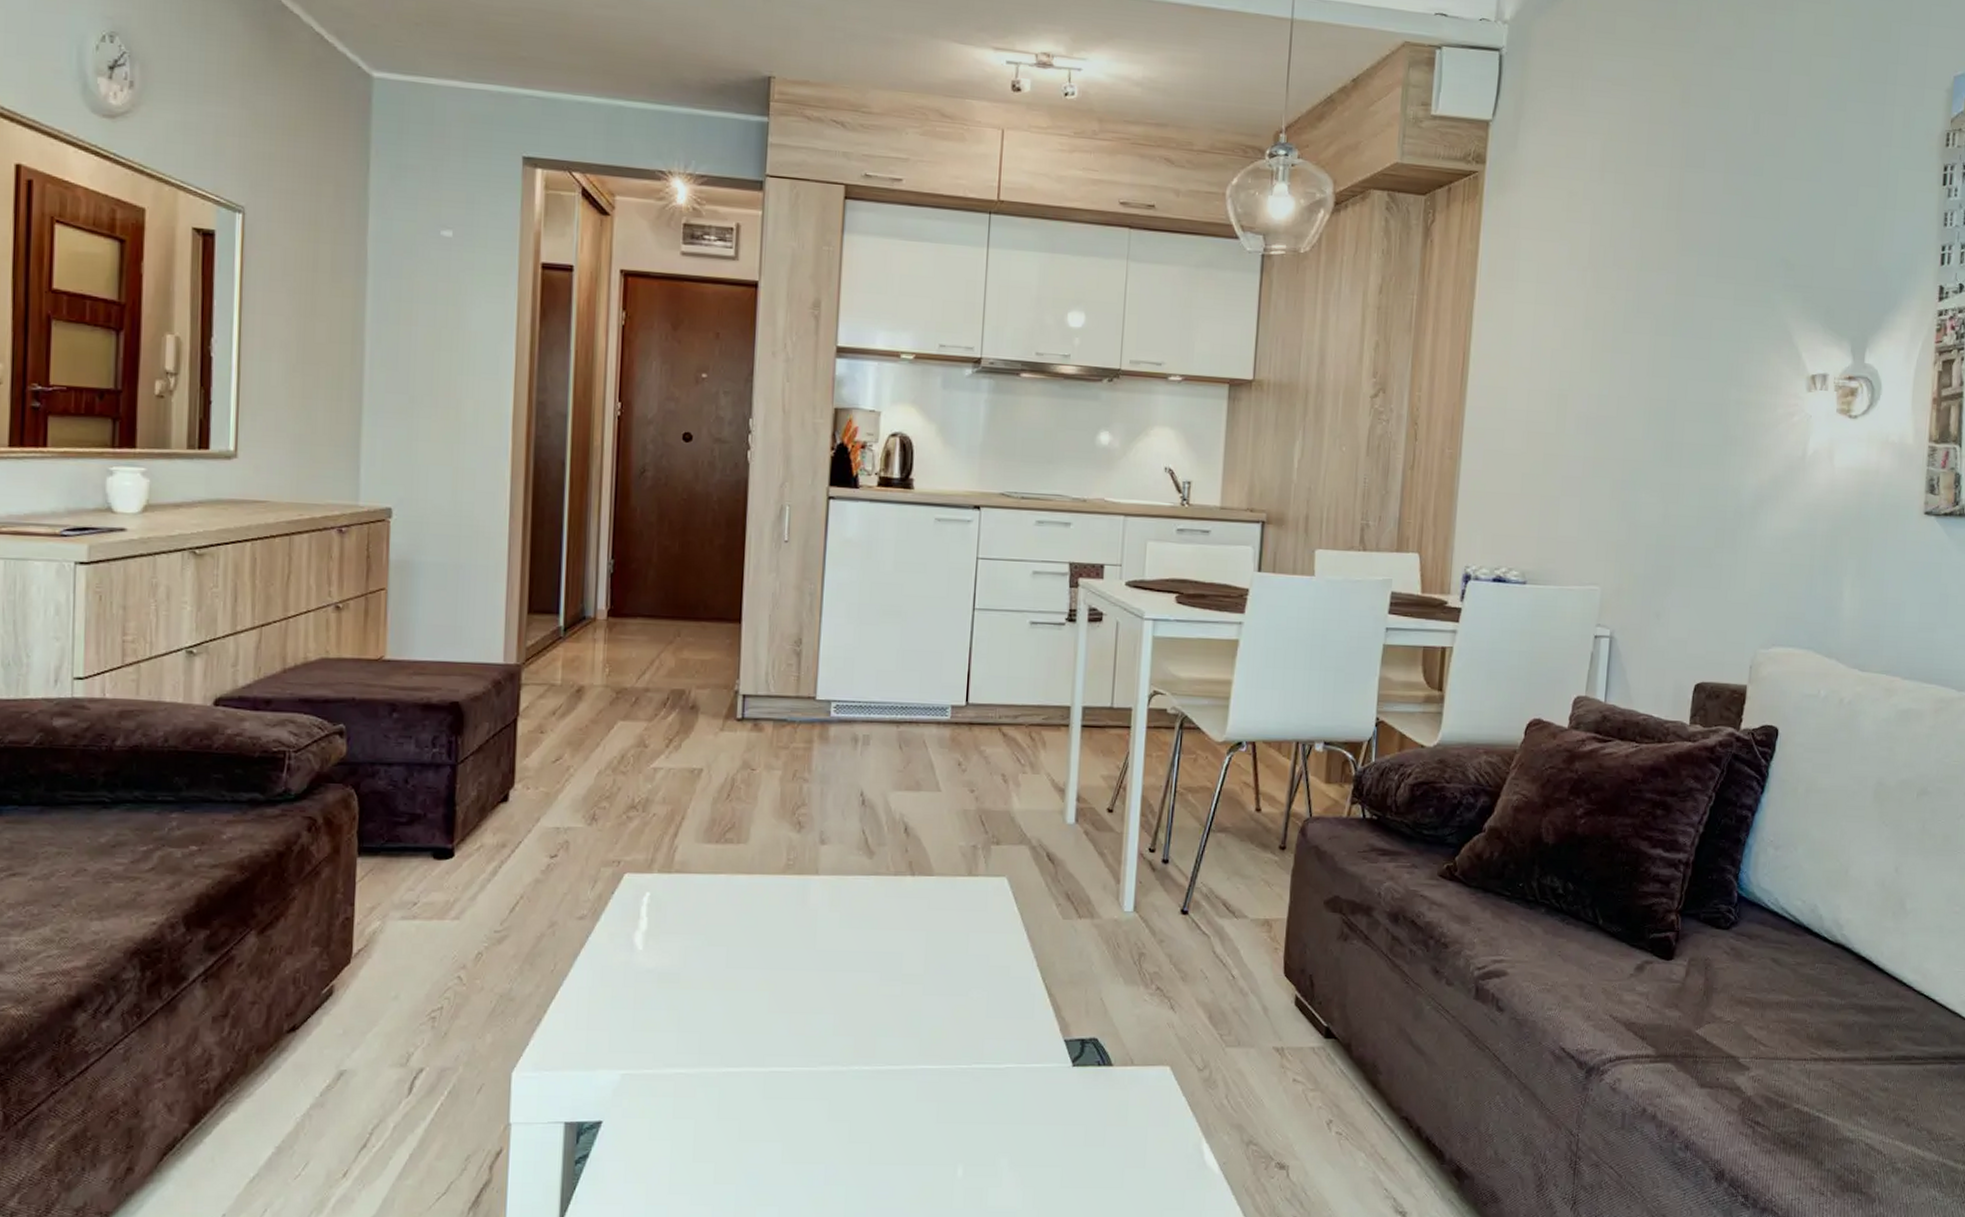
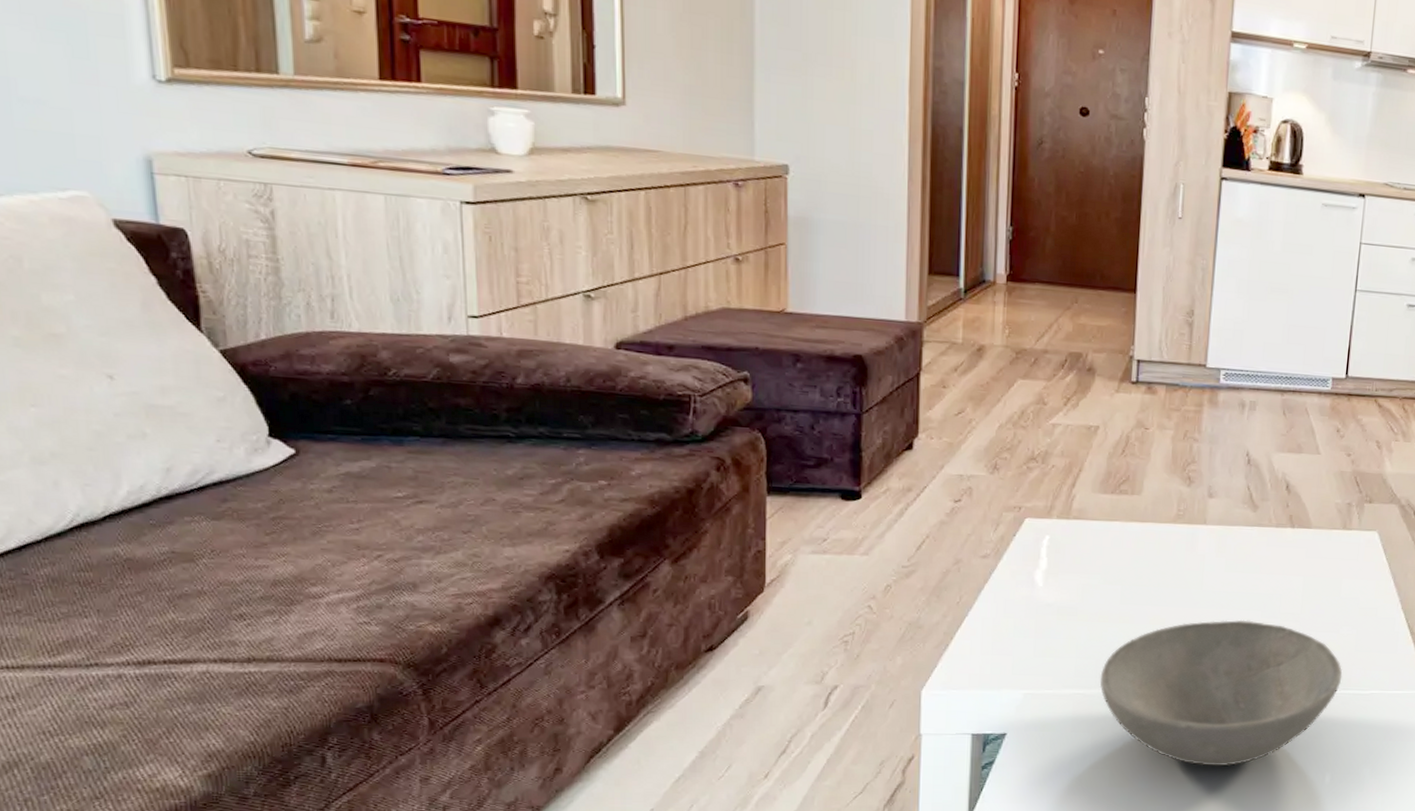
bowl: none [704,983,973,1158] -> present [1100,620,1343,766]

